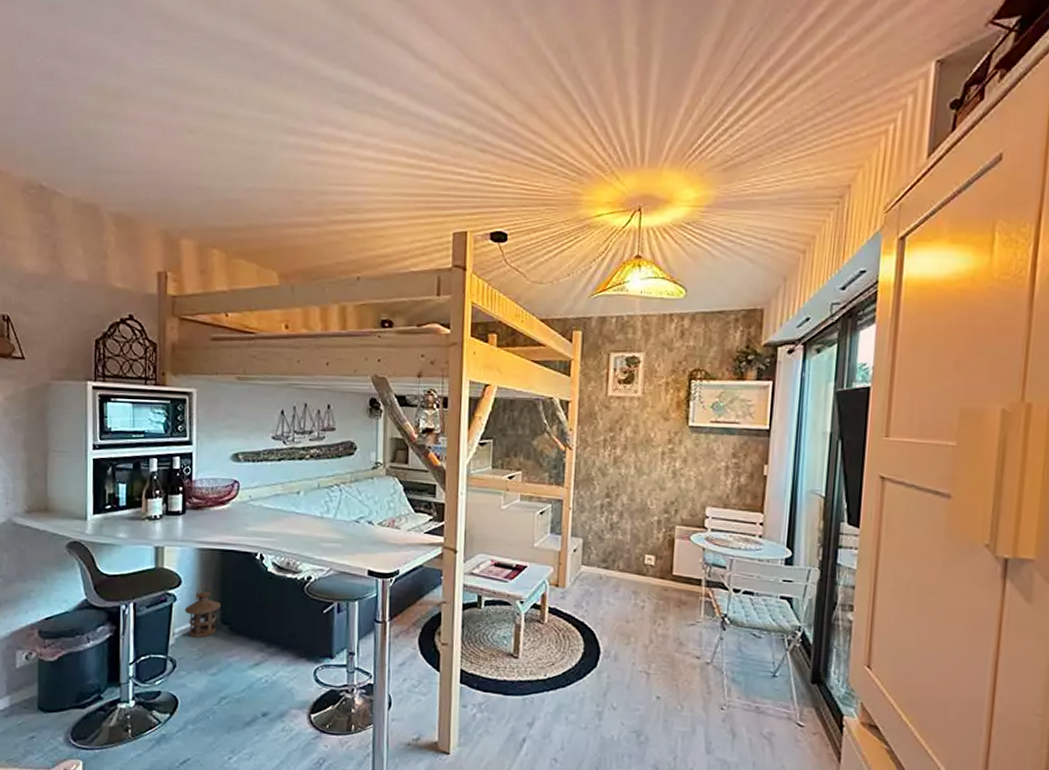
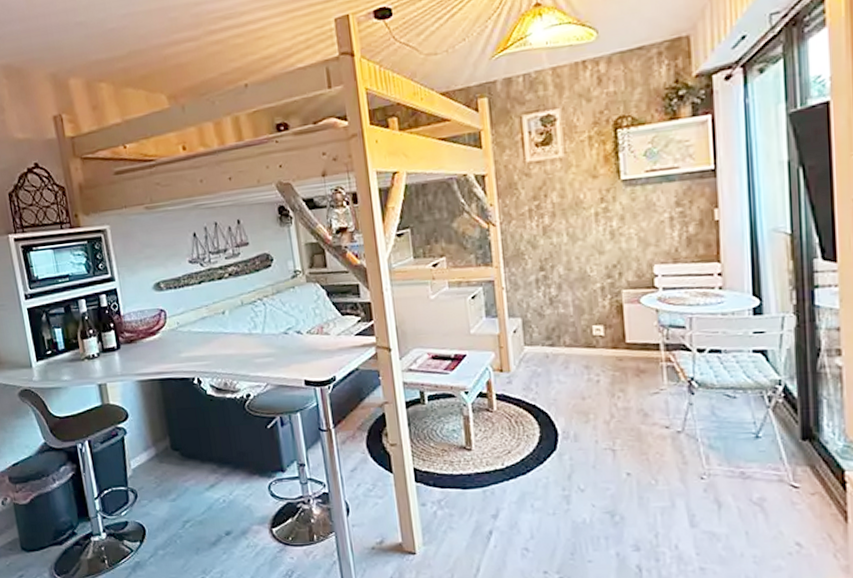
lantern: present [184,582,221,638] -> none [135,412,169,467]

